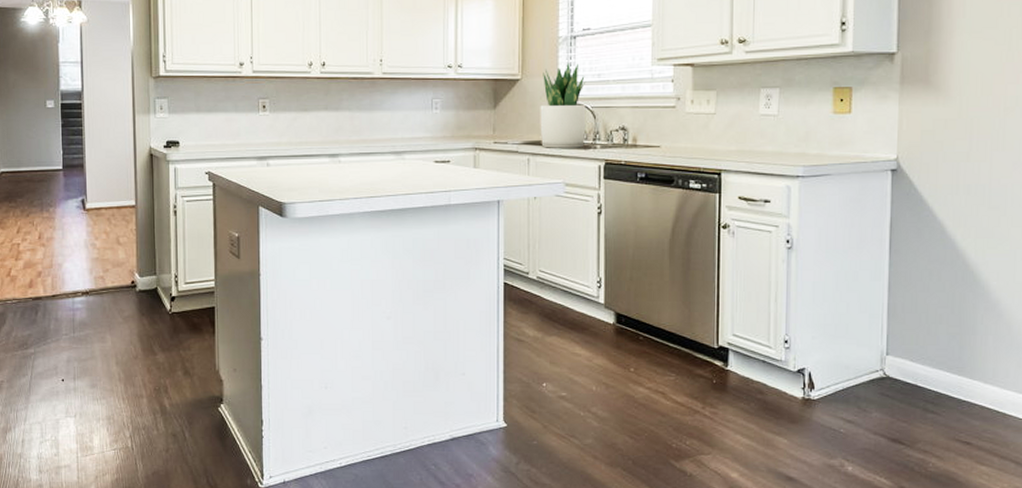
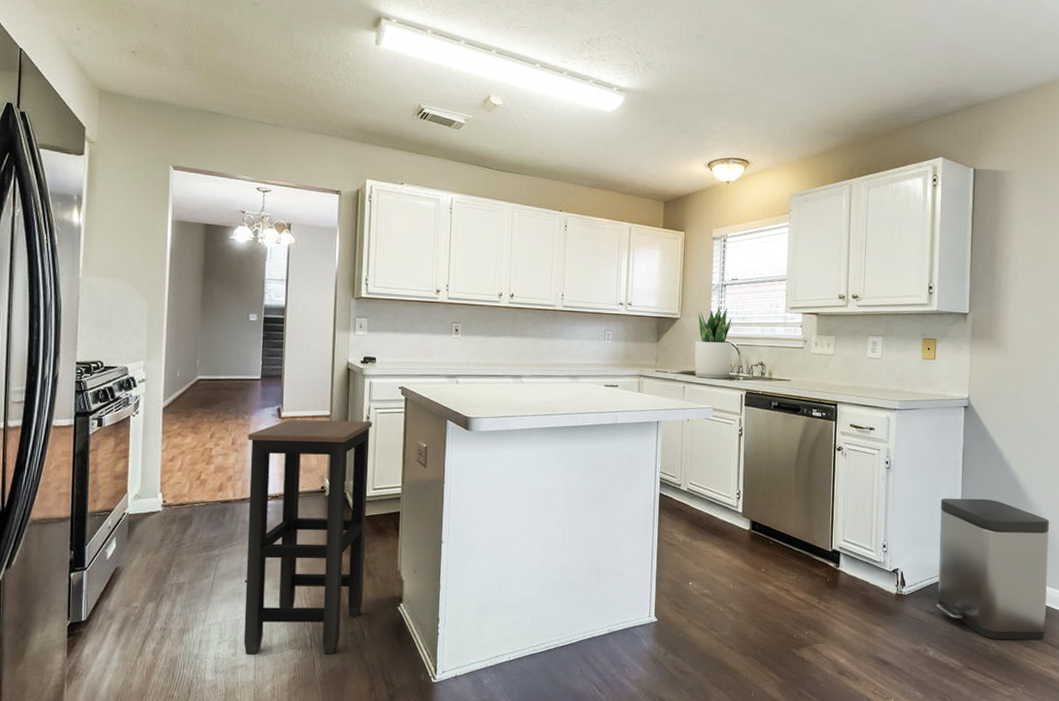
bar stool: none [54,211,182,456] -> present [243,420,373,654]
pedal bin: none [856,283,1011,456] -> present [936,498,1049,640]

